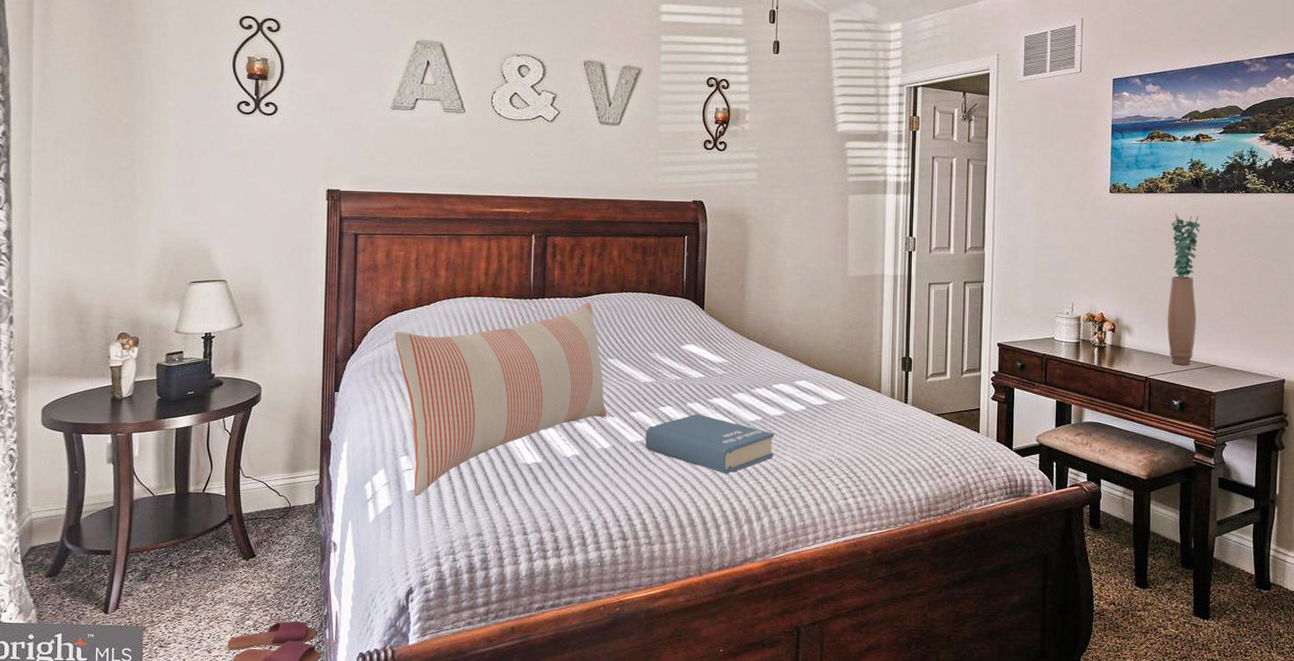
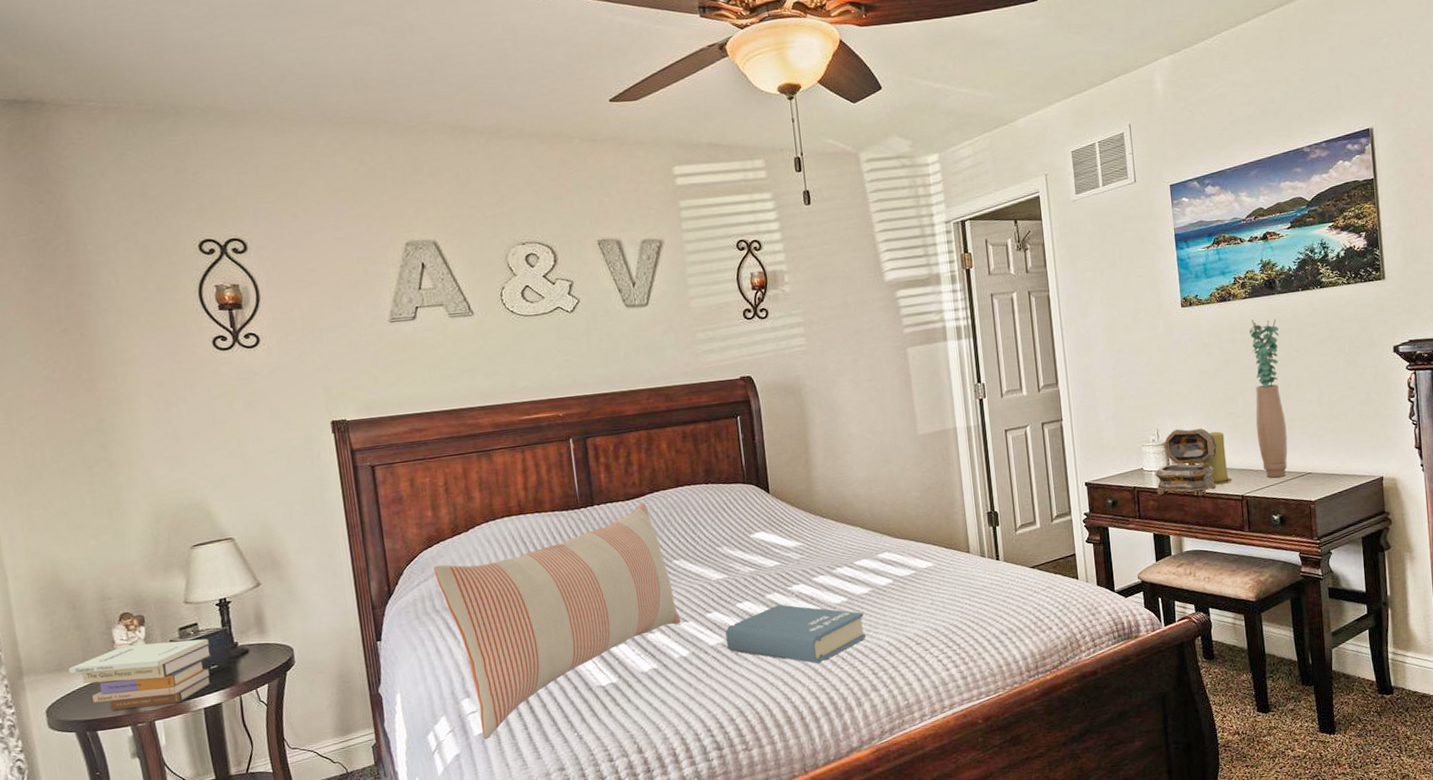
books: none [67,361,191,420] -> present [68,638,212,711]
jewelry box: none [1065,306,1128,373] -> present [1155,428,1217,497]
candle: none [1114,313,1138,364] -> present [1205,431,1233,485]

